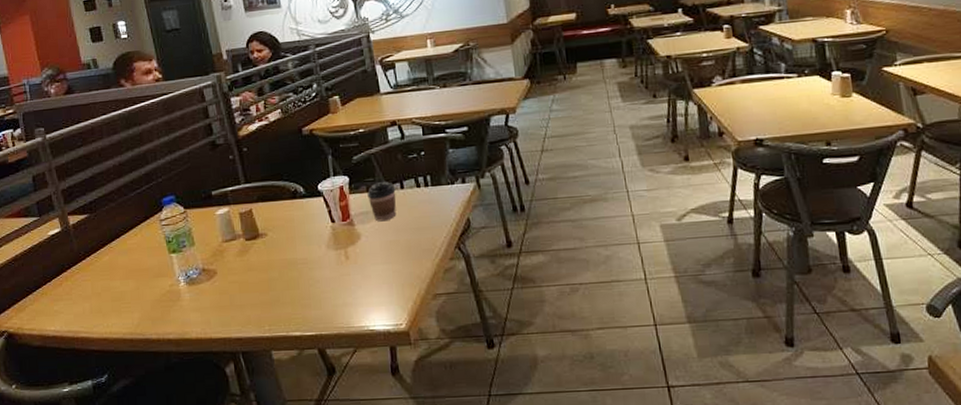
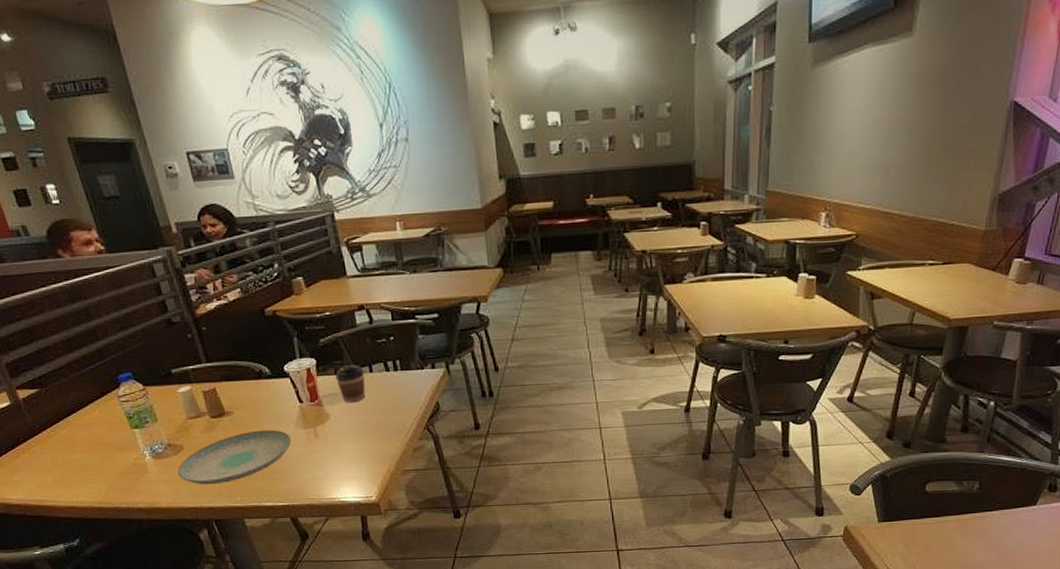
plate: none [209,251,322,313] -> present [177,429,292,485]

